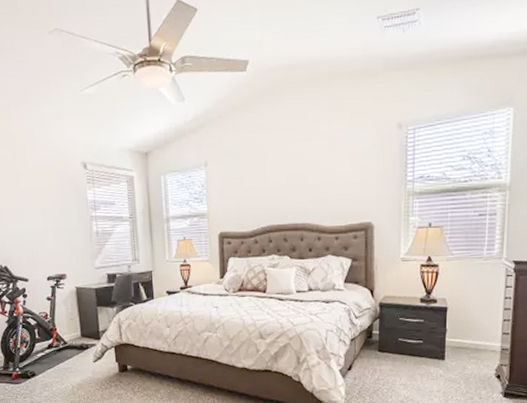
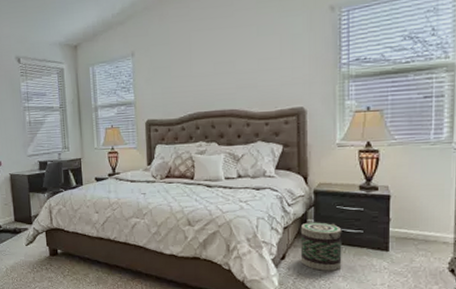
basket: none [366,333,404,380] -> present [300,222,342,271]

